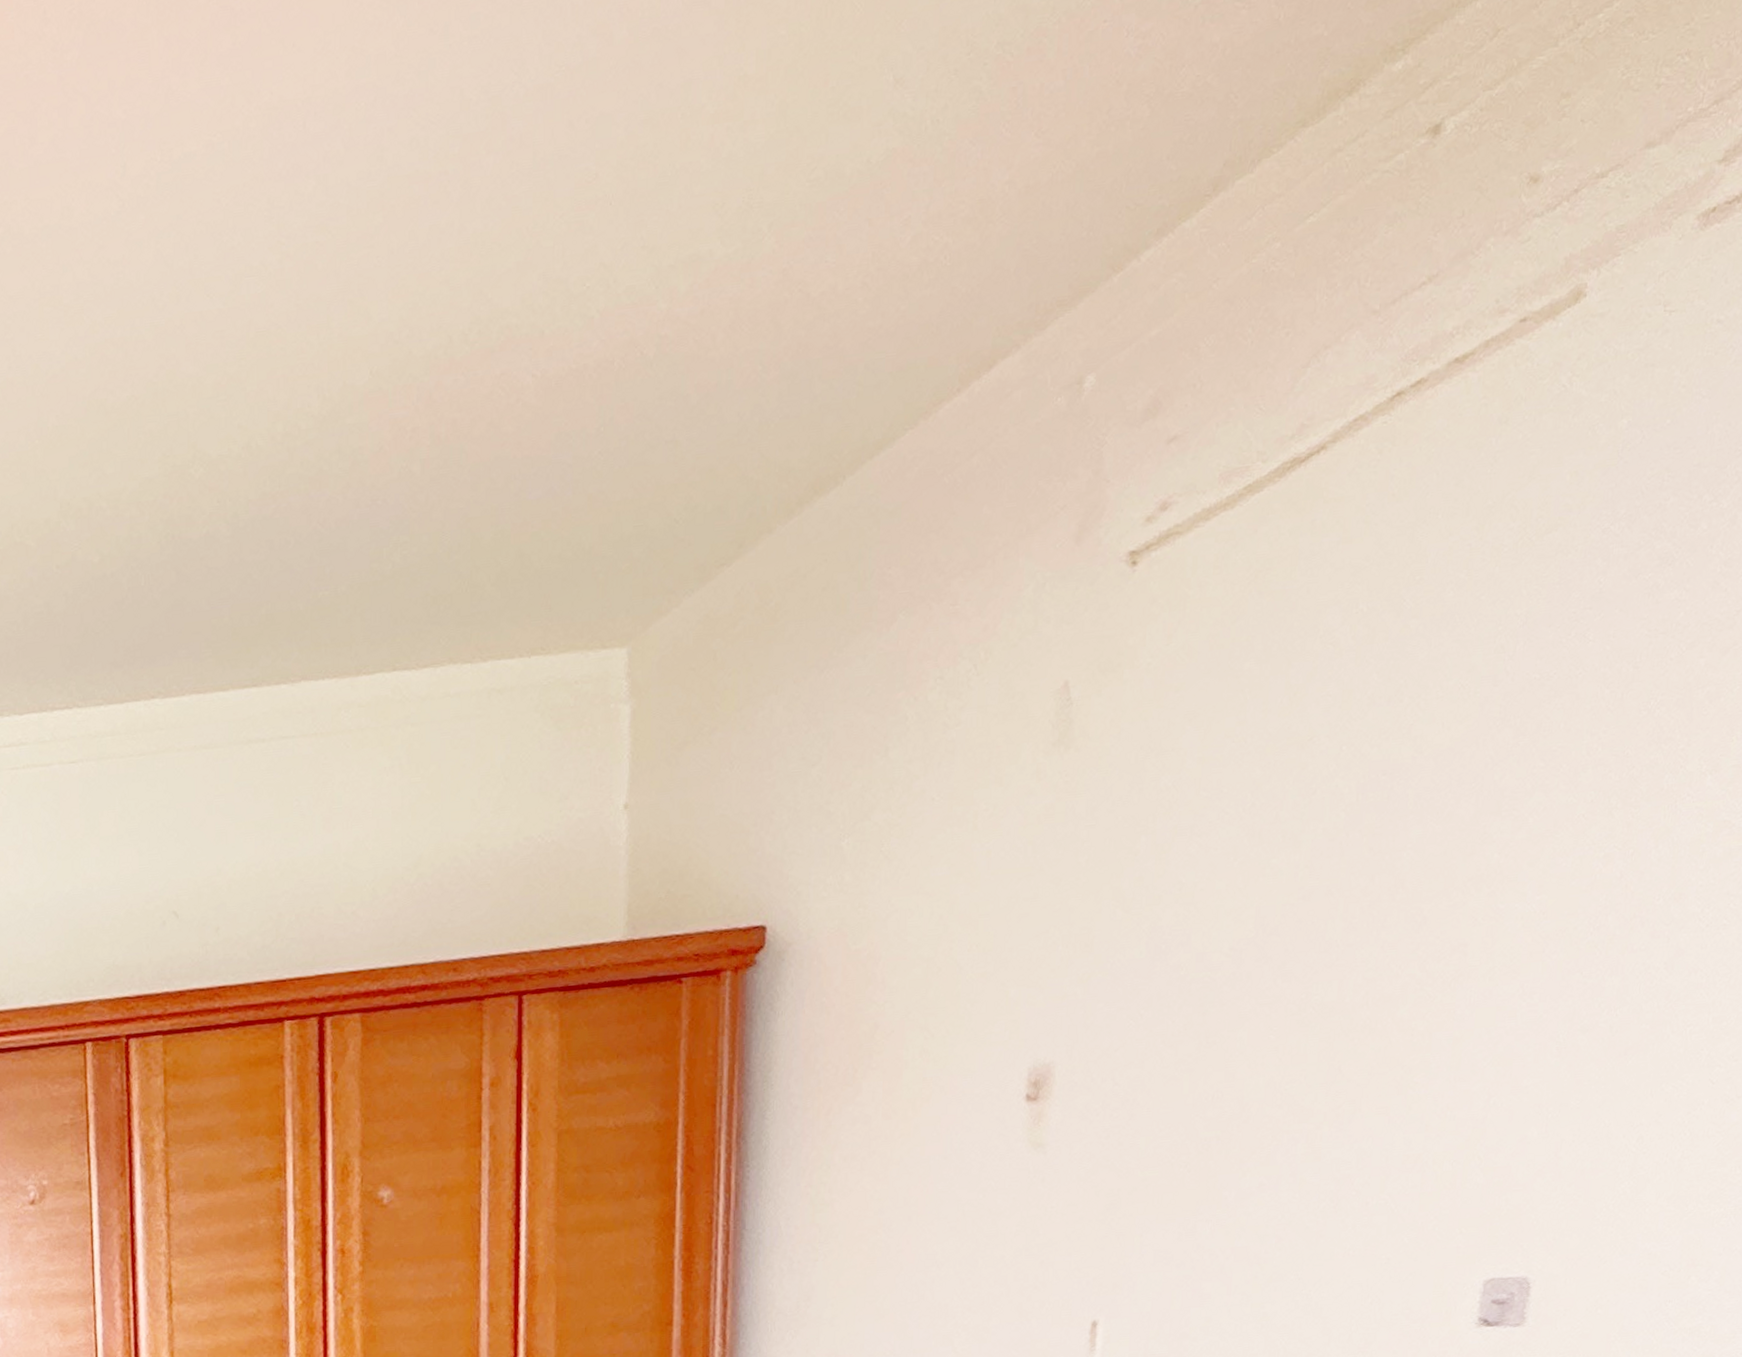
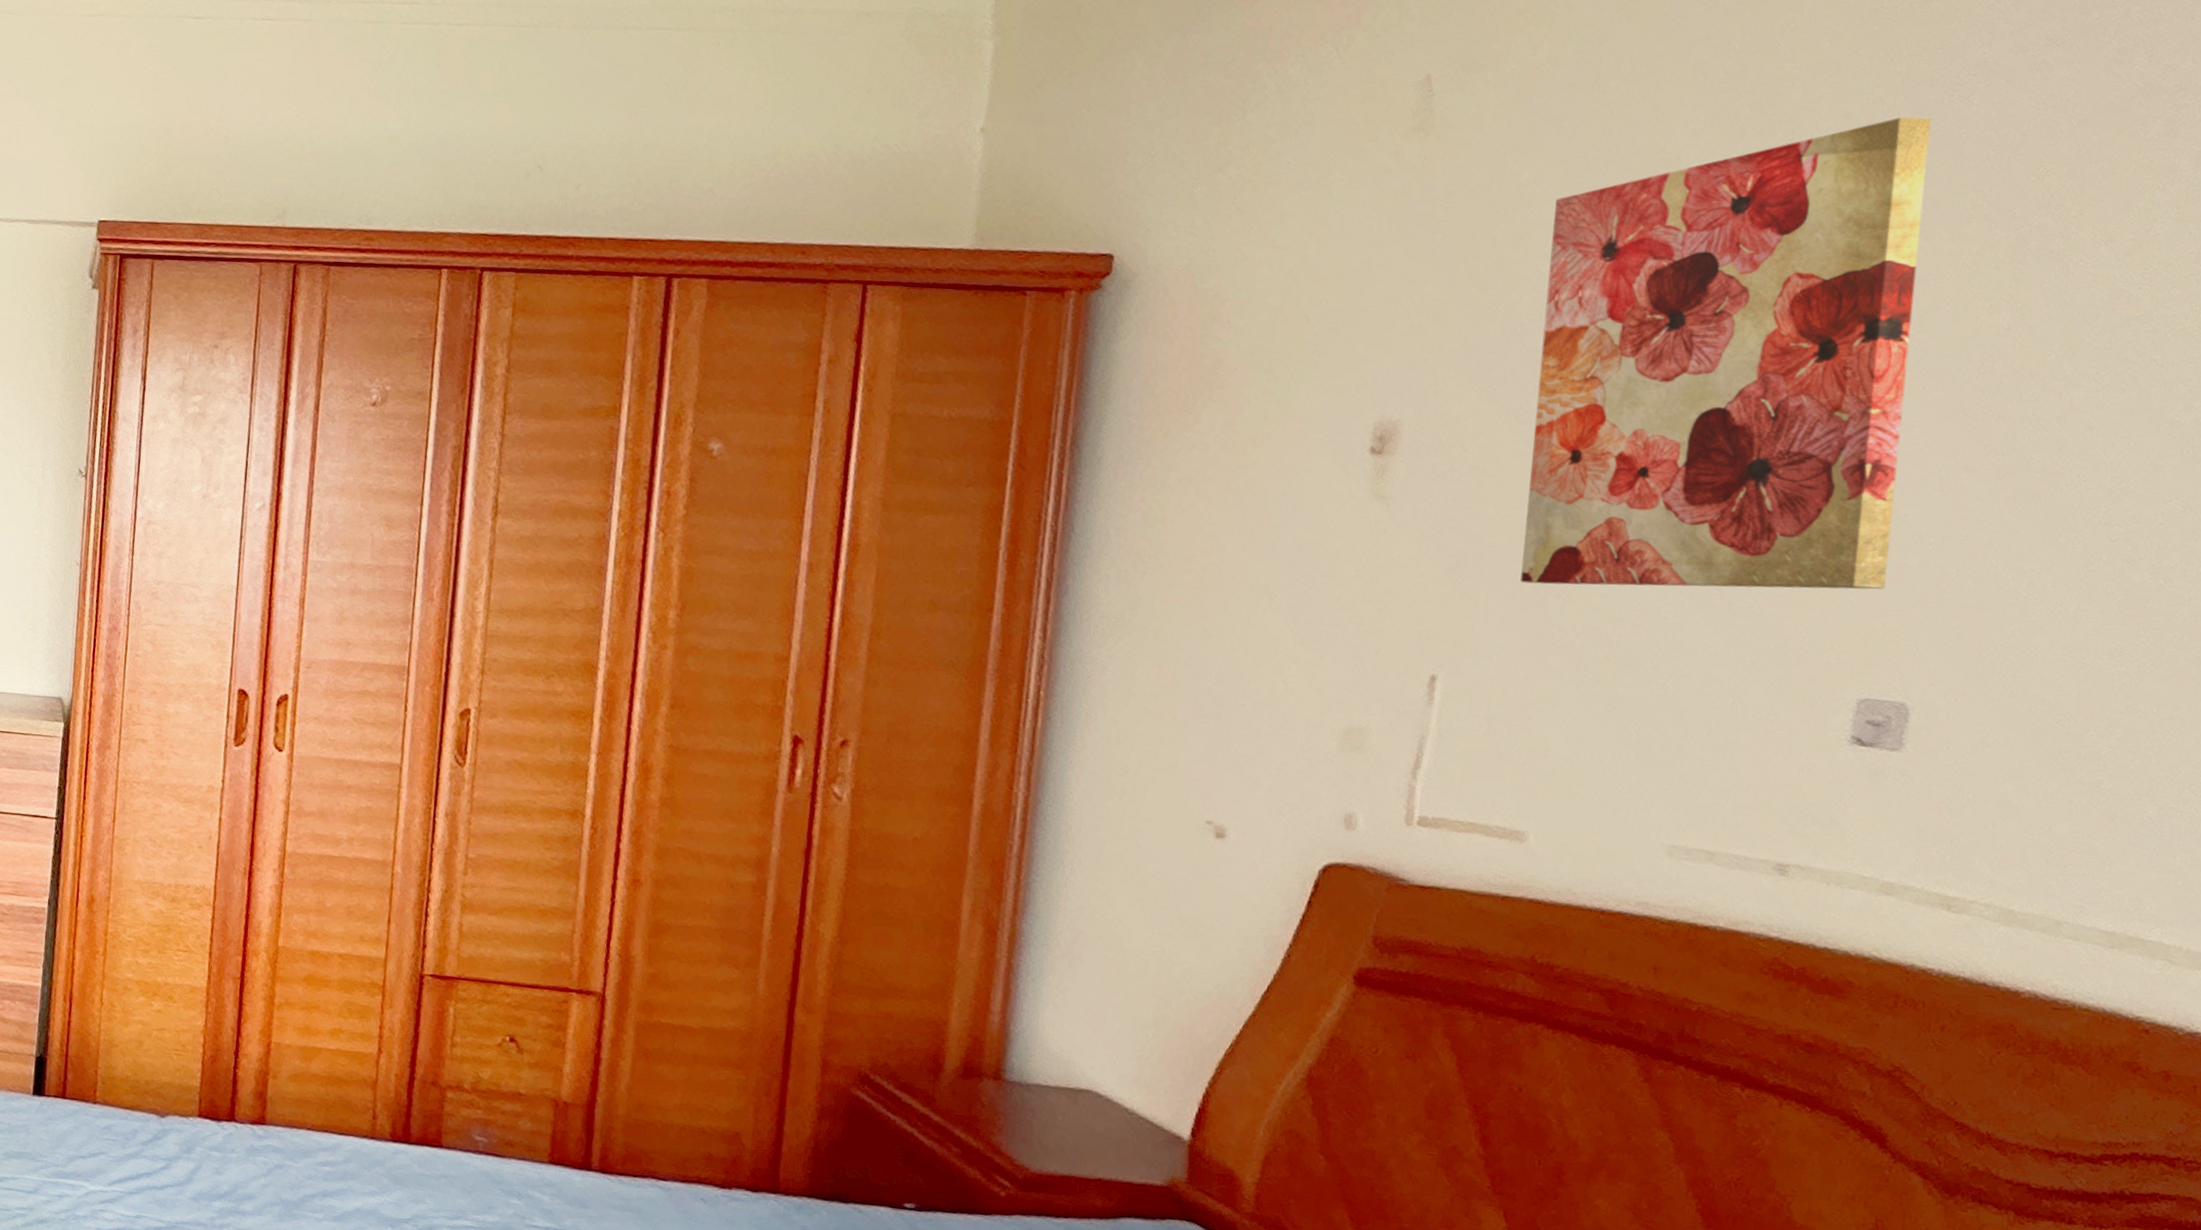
wall art: none [1172,661,1550,1213] -> present [1520,117,1932,590]

